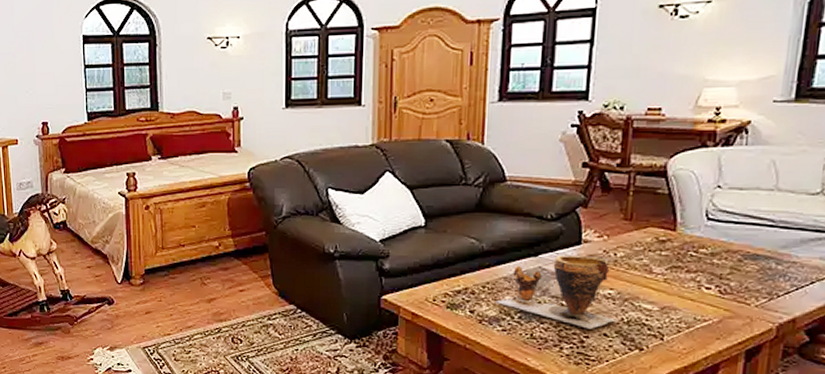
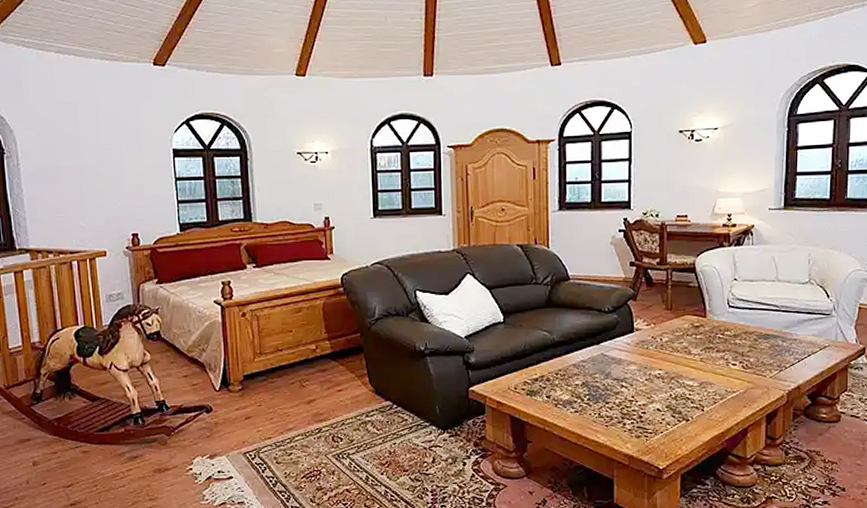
clay pot: present [496,256,617,329] -> none [568,342,667,406]

